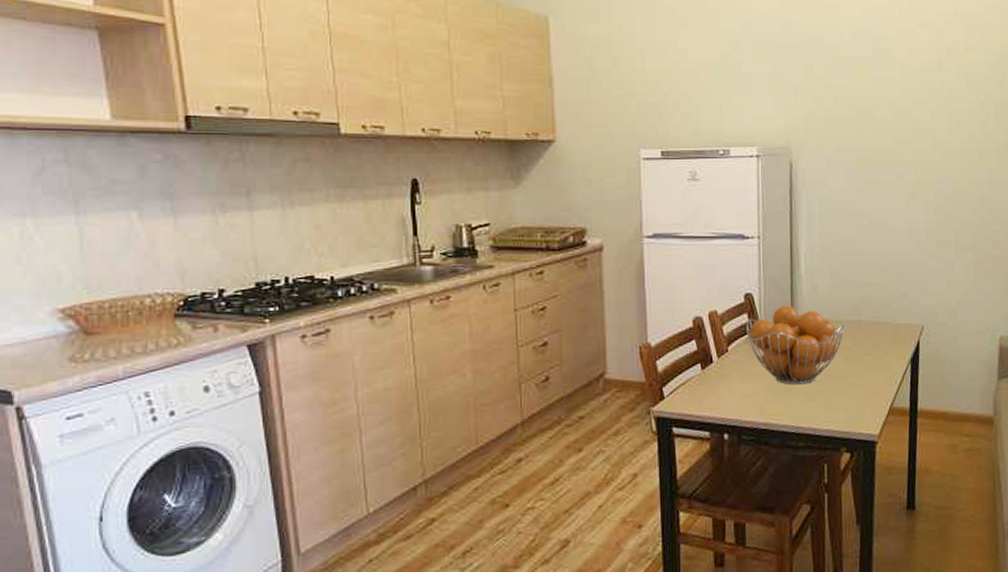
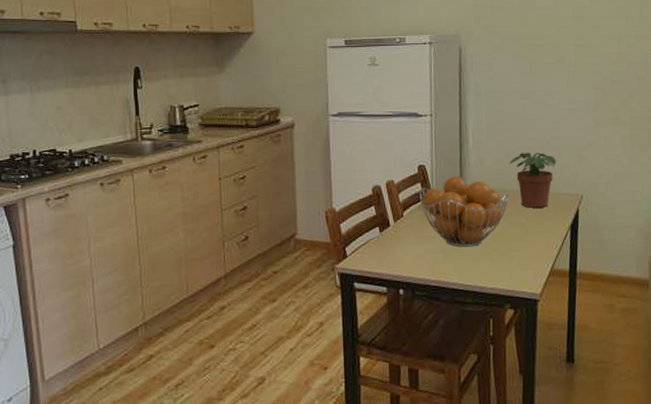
potted plant: none [845,279,896,340] -> present [509,152,557,208]

